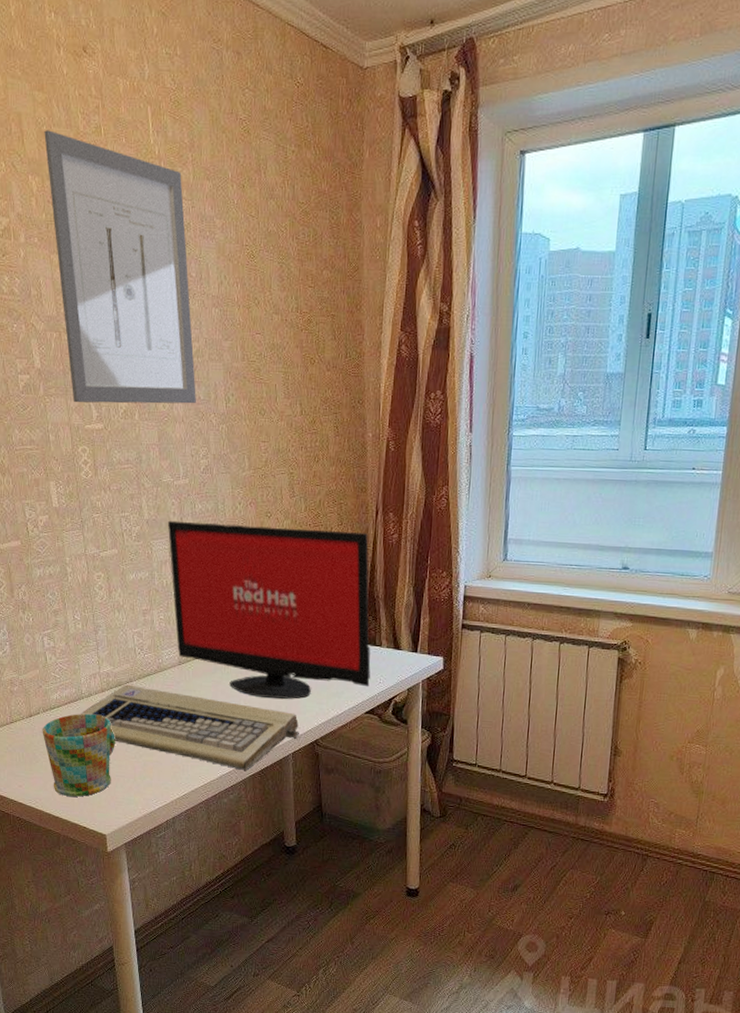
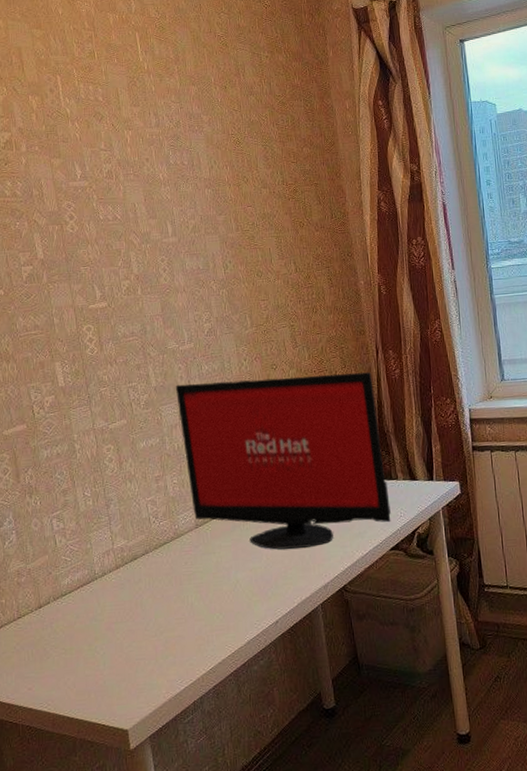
mug: present [42,713,115,797] -> none [53,594,133,692]
wall art: present [44,130,196,404] -> none [42,58,196,286]
computer keyboard: present [81,684,299,770] -> none [95,556,326,631]

